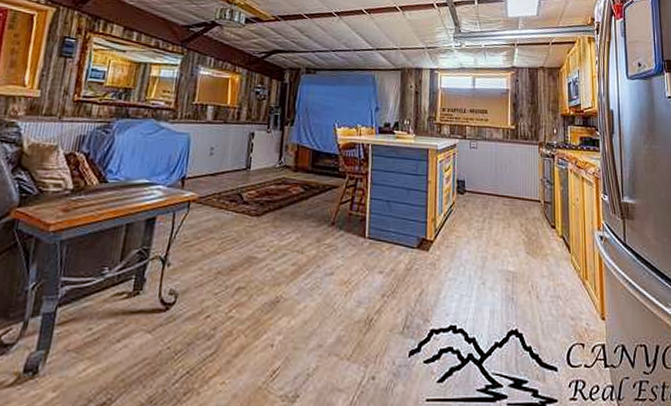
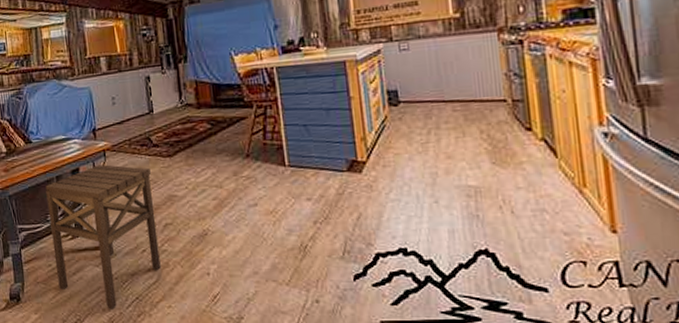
side table: none [94,216,234,386] -> present [45,165,161,310]

